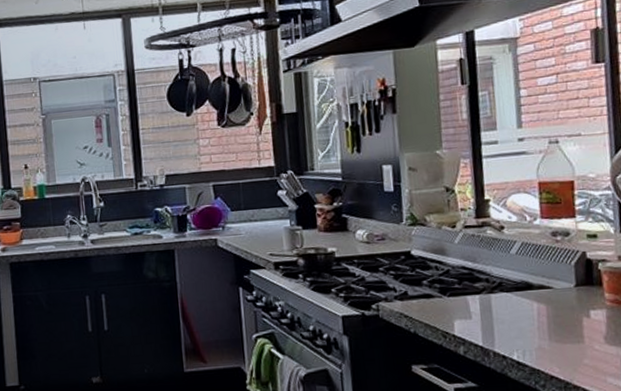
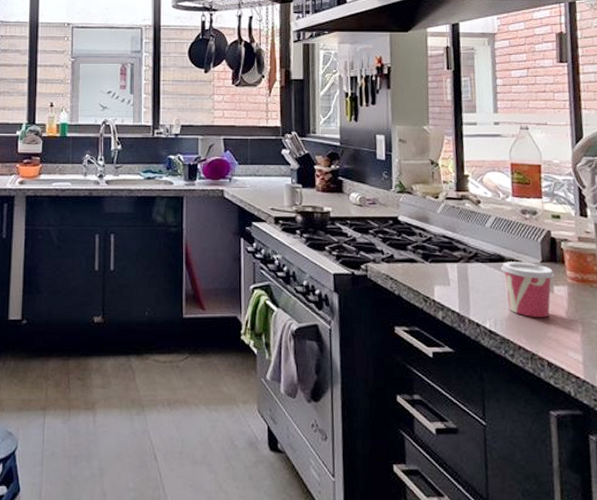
cup: none [528,287,591,345] -> present [500,262,555,318]

